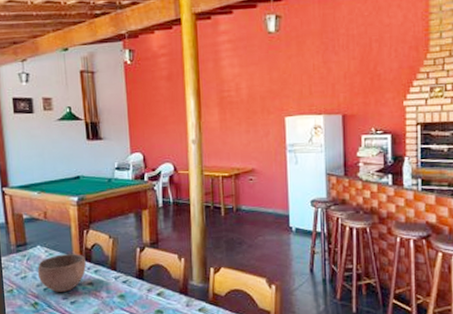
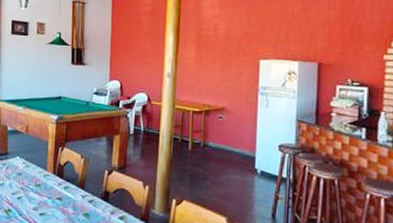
bowl: present [37,254,86,292] -> none [14,167,58,203]

